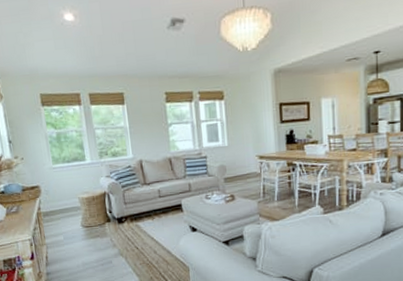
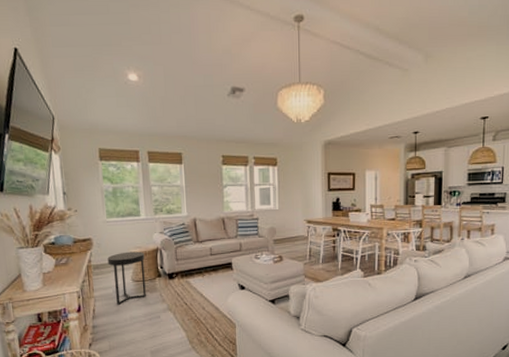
side table: none [56,196,97,251] -> present [107,251,146,305]

